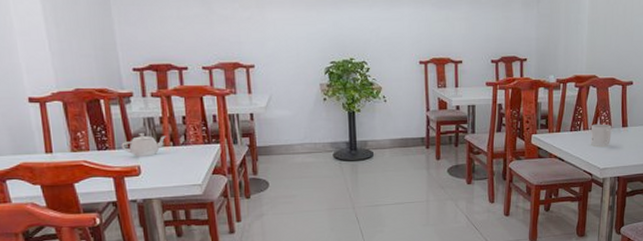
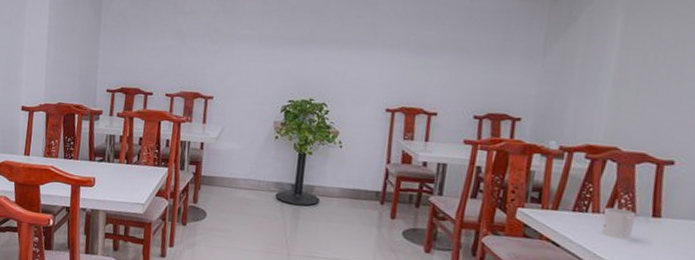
teapot: present [121,132,166,157] -> none [83,147,122,171]

